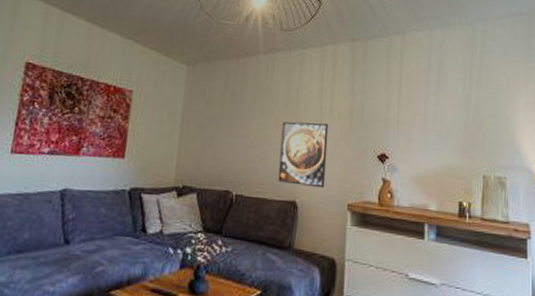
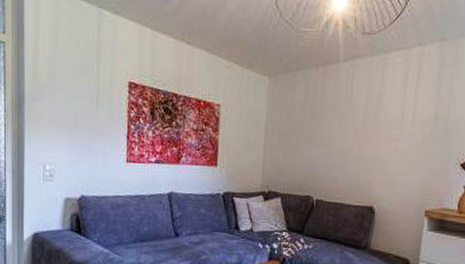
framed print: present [278,121,329,189] -> none [356,130,410,195]

